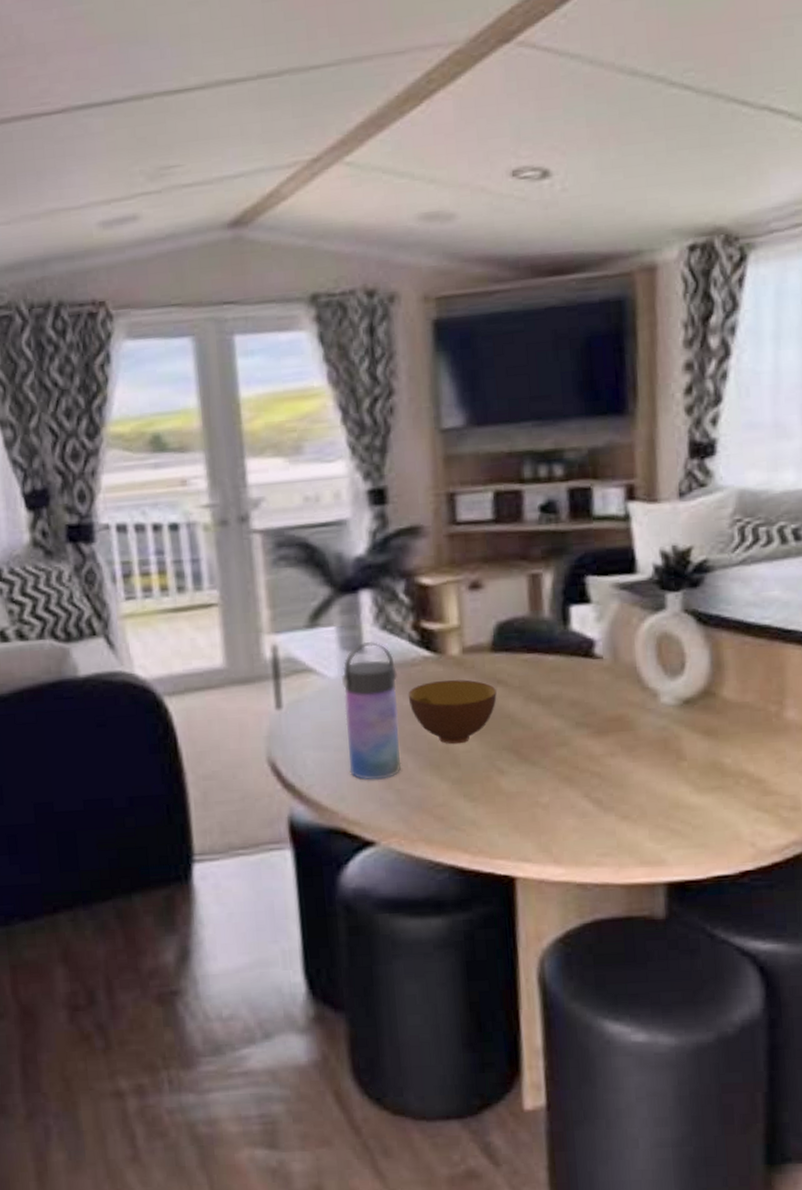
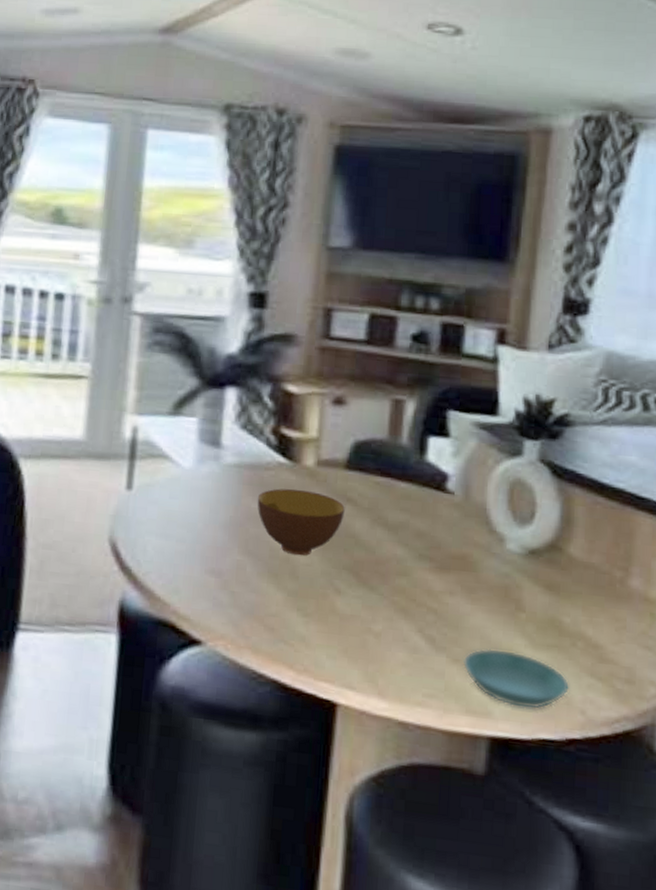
water bottle: present [341,641,402,780] -> none [188,437,250,579]
saucer: none [631,798,738,852] -> present [462,648,570,710]

